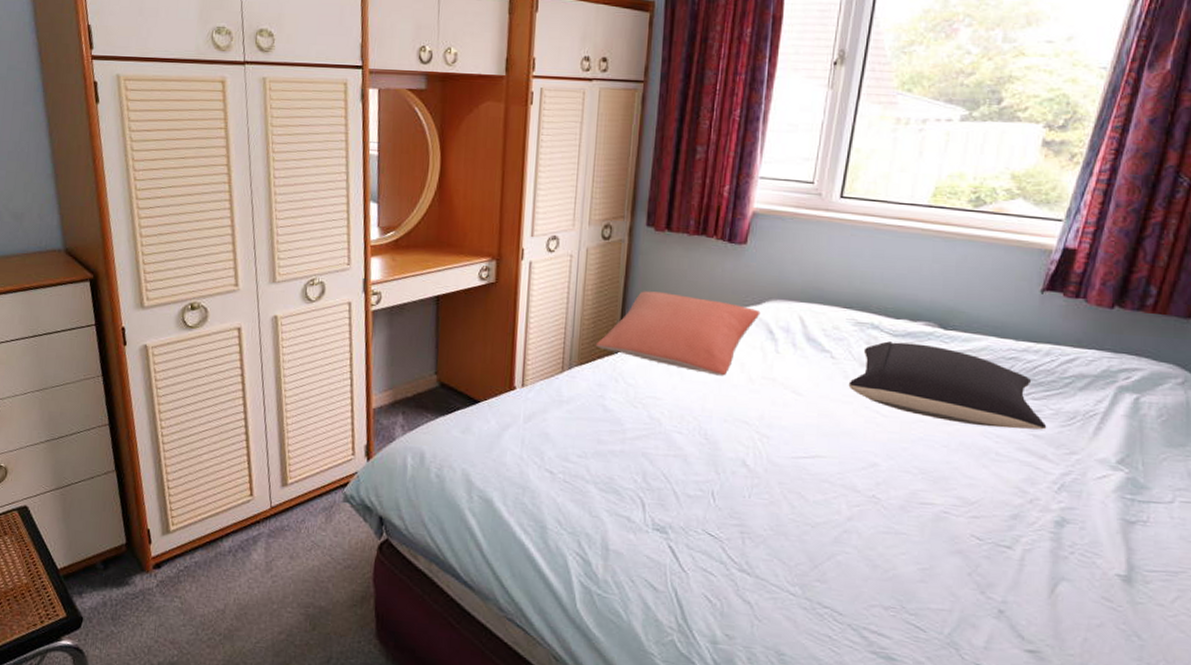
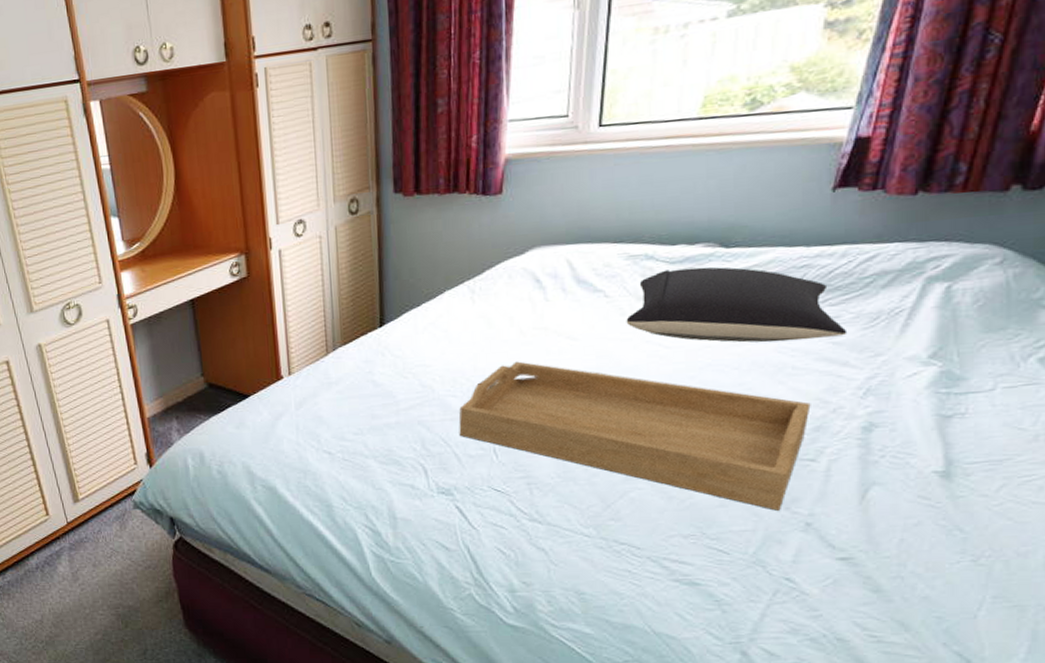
pillow: present [595,291,761,376] -> none [357,257,525,334]
serving tray: none [680,407,1011,594] -> present [459,361,811,511]

